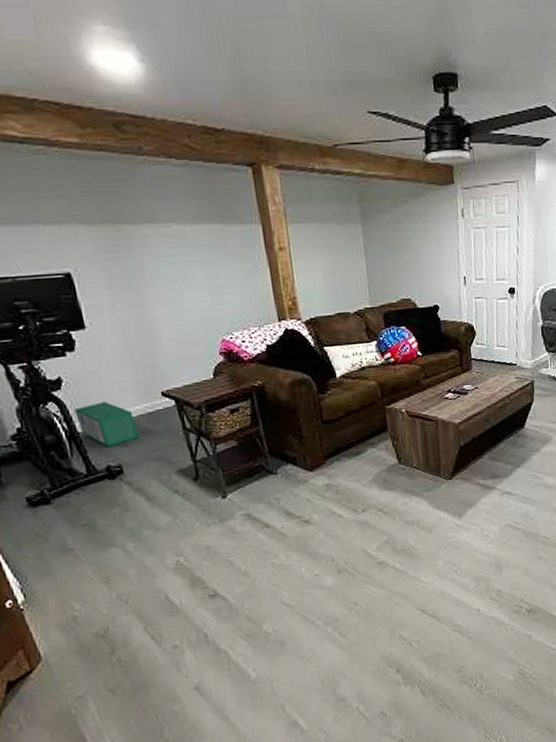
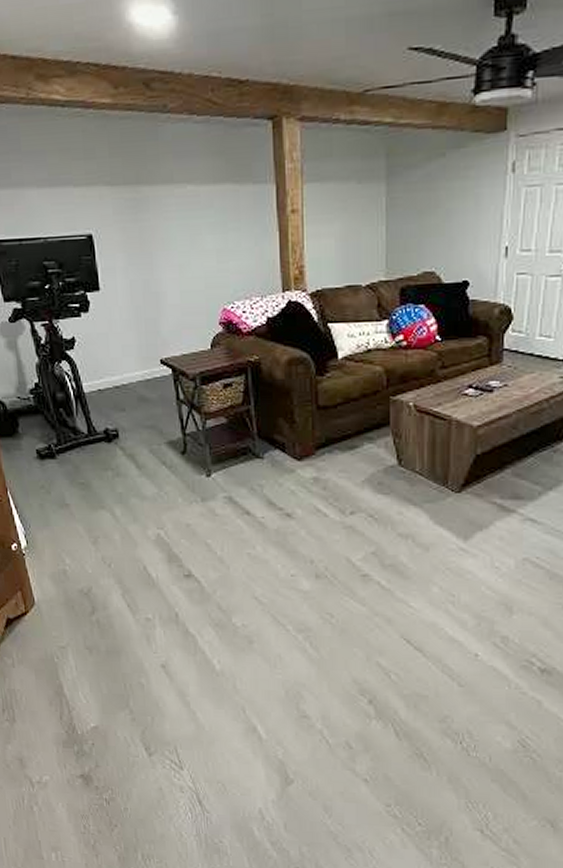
storage bin: present [74,401,139,448] -> none [83,364,136,411]

